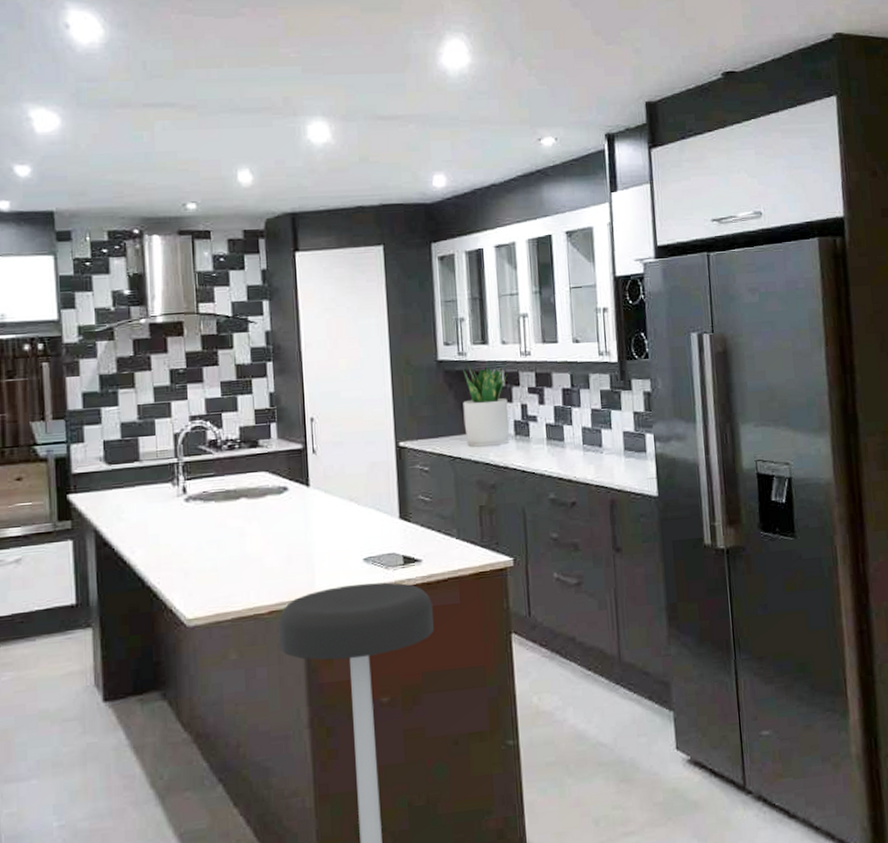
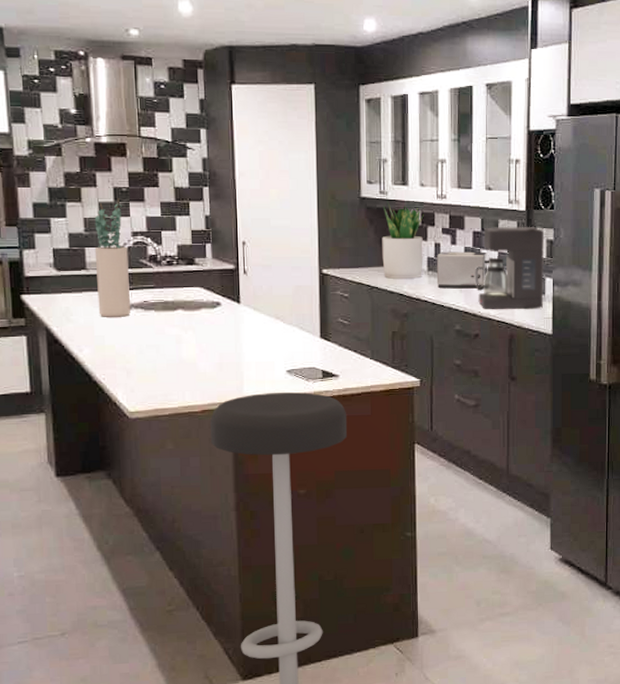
vase: none [149,381,188,513] -> present [94,198,130,317]
toaster: none [523,410,582,454] -> present [436,251,489,289]
coffee maker: none [566,379,645,473] -> present [474,227,544,309]

